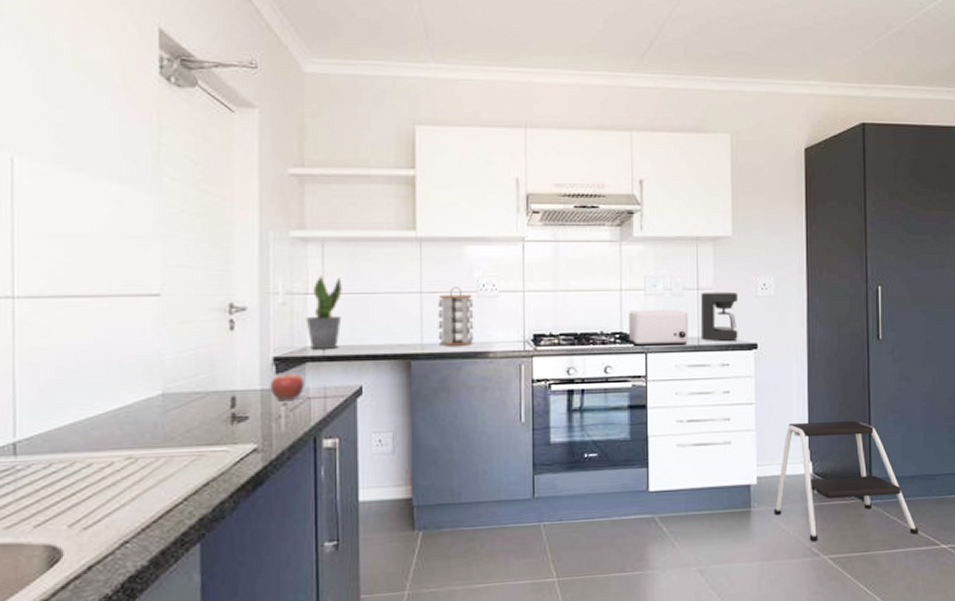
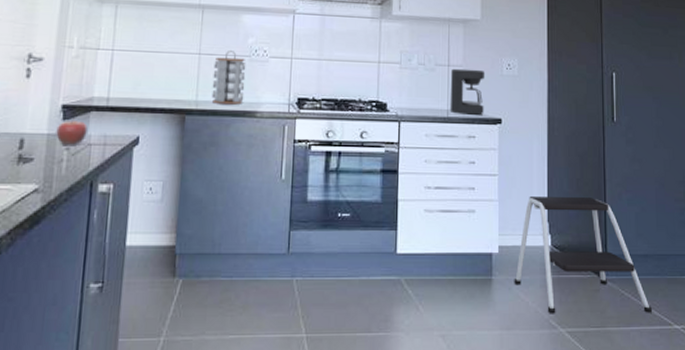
potted plant: present [305,275,342,349] -> none [94,33,130,100]
toaster: present [629,310,689,347] -> none [384,81,440,117]

